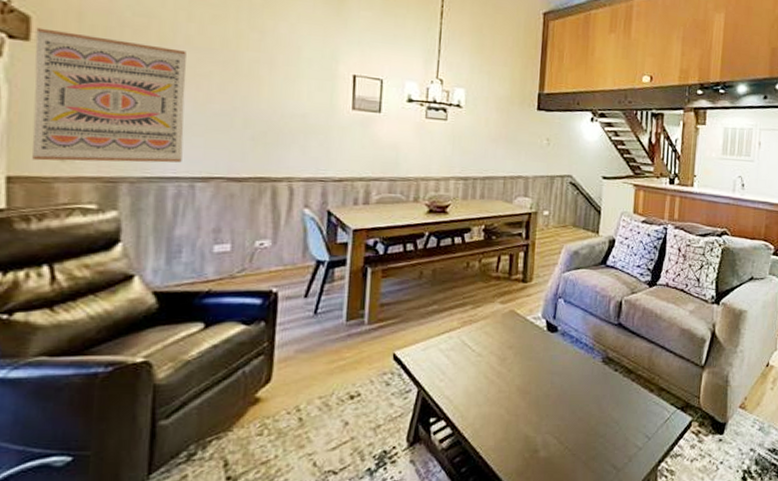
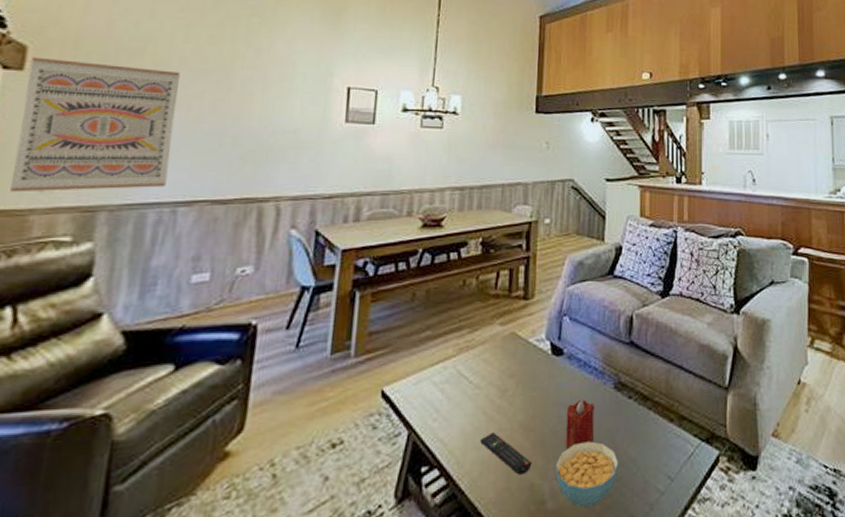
remote control: none [482,393,527,428] -> present [480,432,532,475]
cereal bowl: none [547,404,604,456] -> present [555,441,619,507]
candle: none [556,370,584,411] -> present [565,399,595,450]

